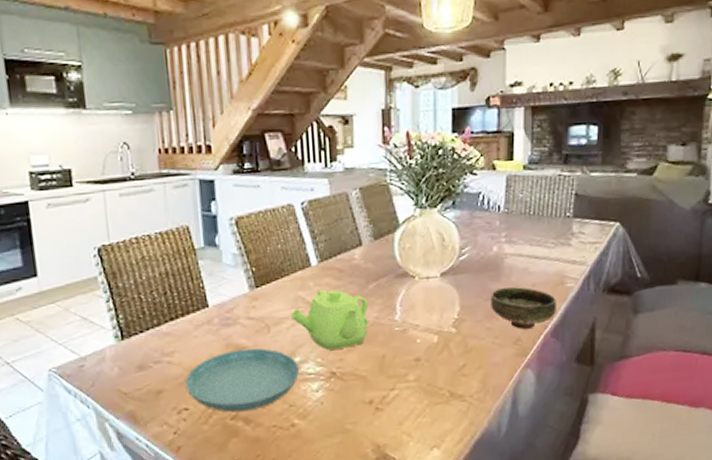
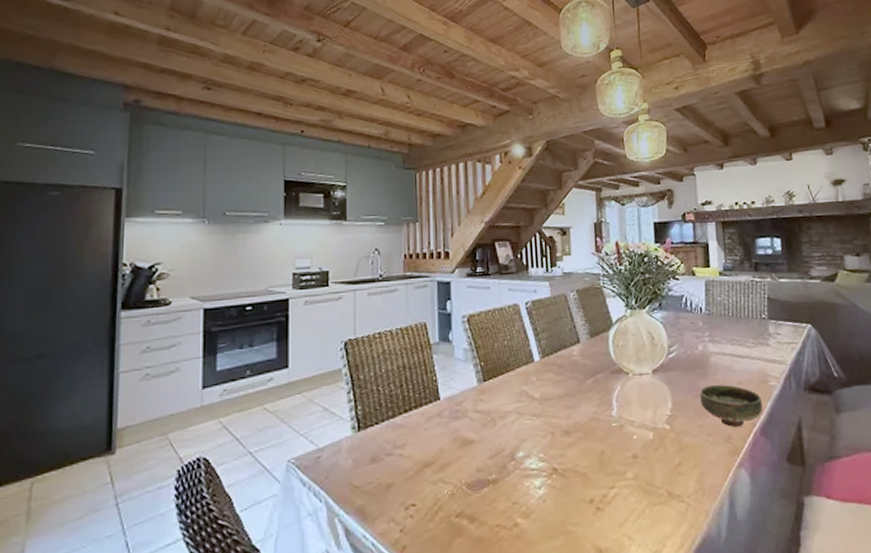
saucer: present [185,348,300,412] -> none [414,442,523,509]
teapot: present [290,289,368,350] -> none [514,384,587,445]

